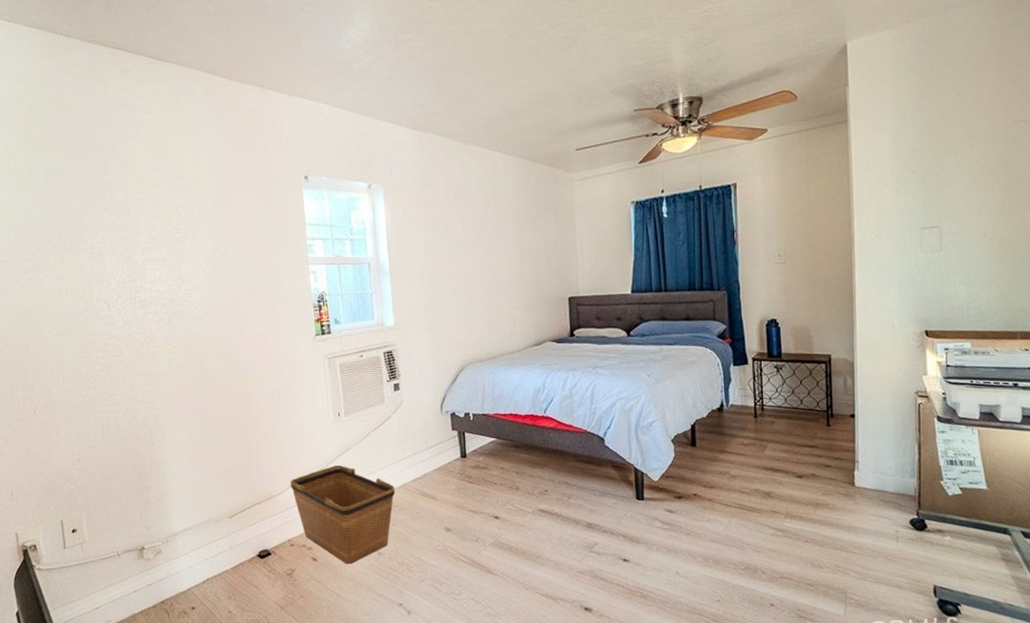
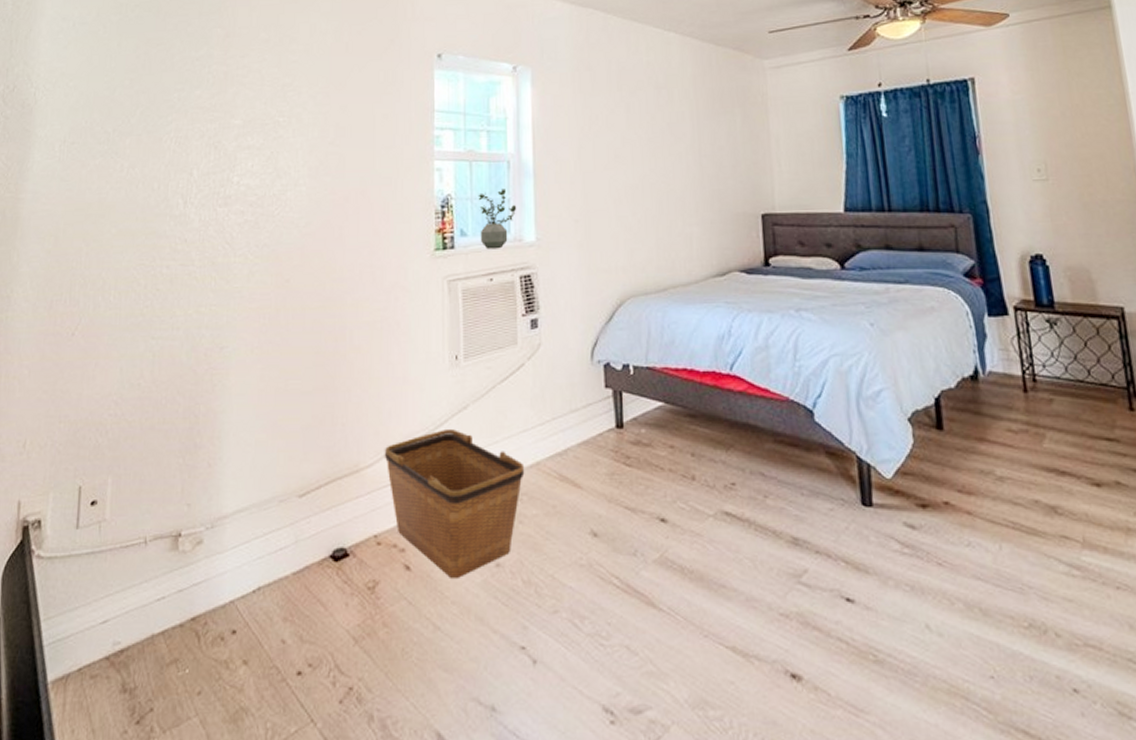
potted plant: none [346,285,378,333] -> present [478,189,517,250]

